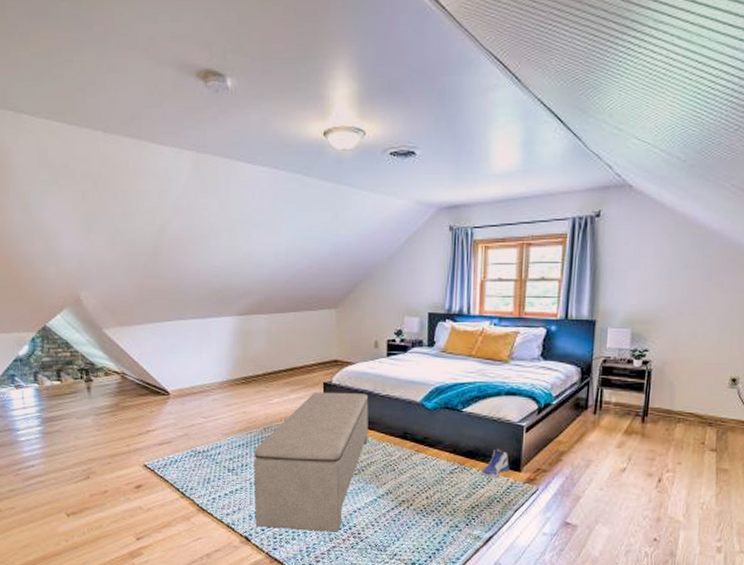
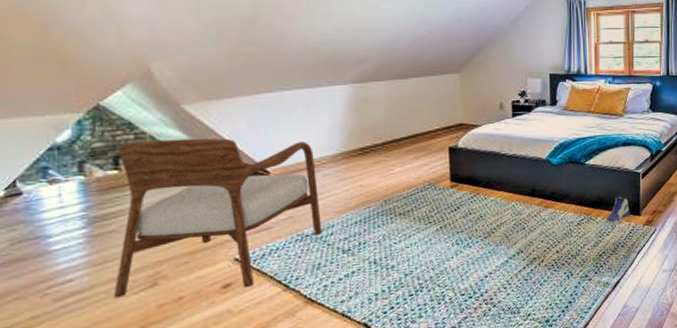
armchair: none [59,358,211,491] -> present [113,138,321,298]
bench: present [254,392,369,532] -> none [373,155,497,310]

